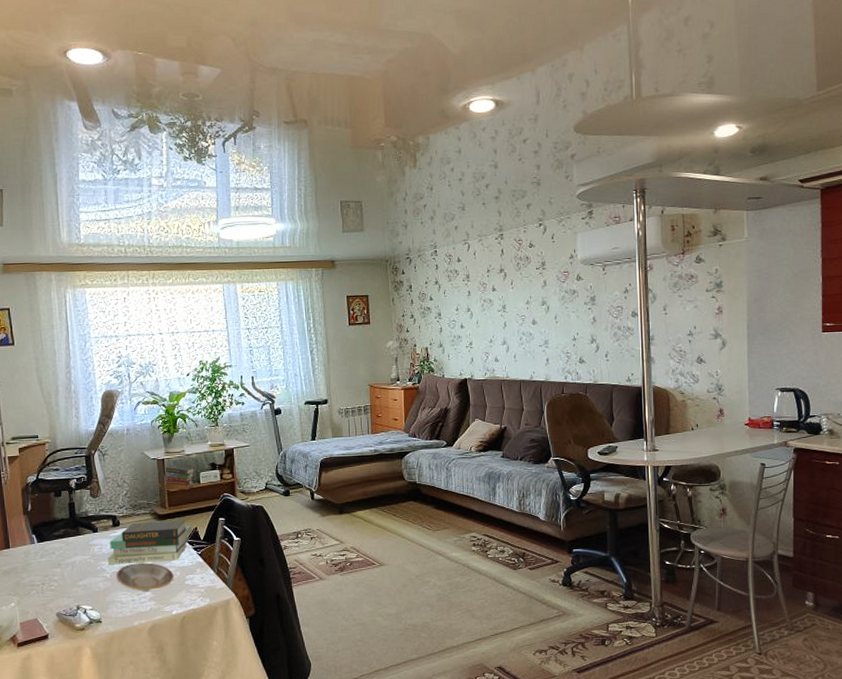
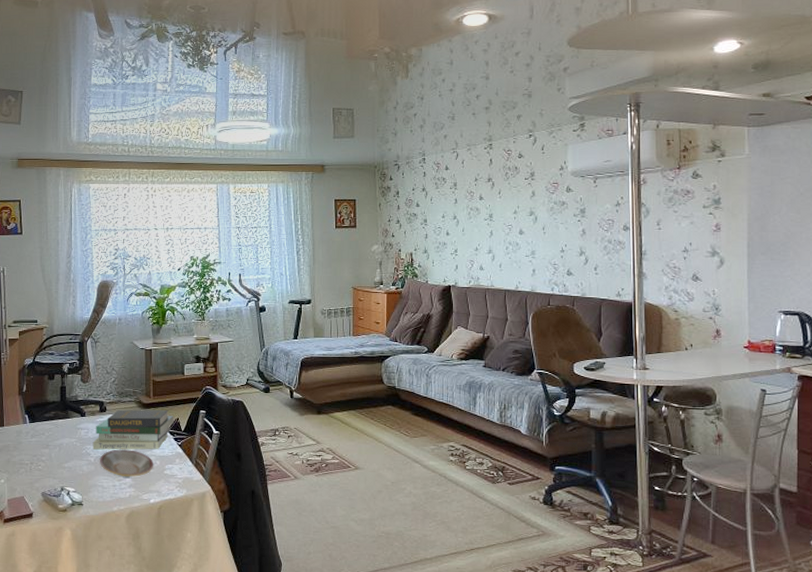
books: present [158,465,194,490] -> none [144,356,179,381]

